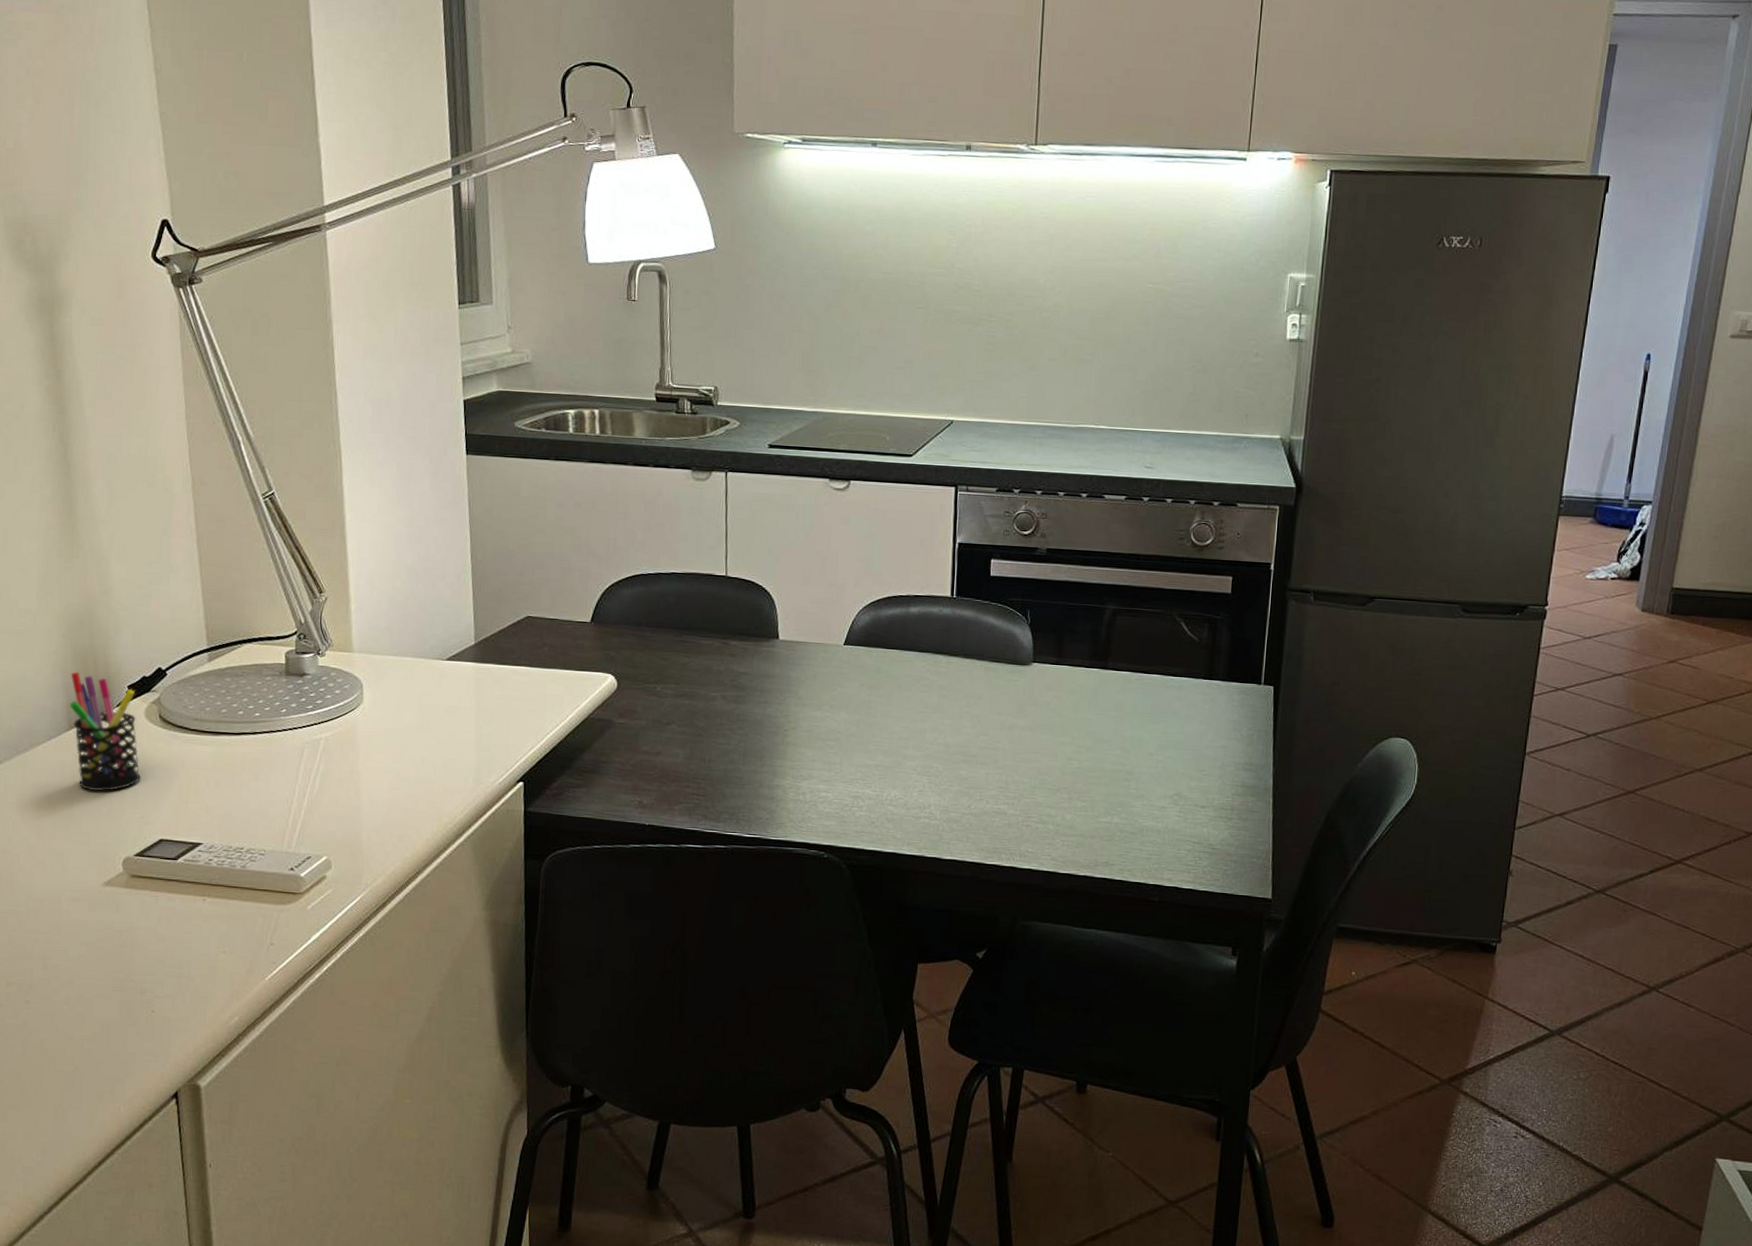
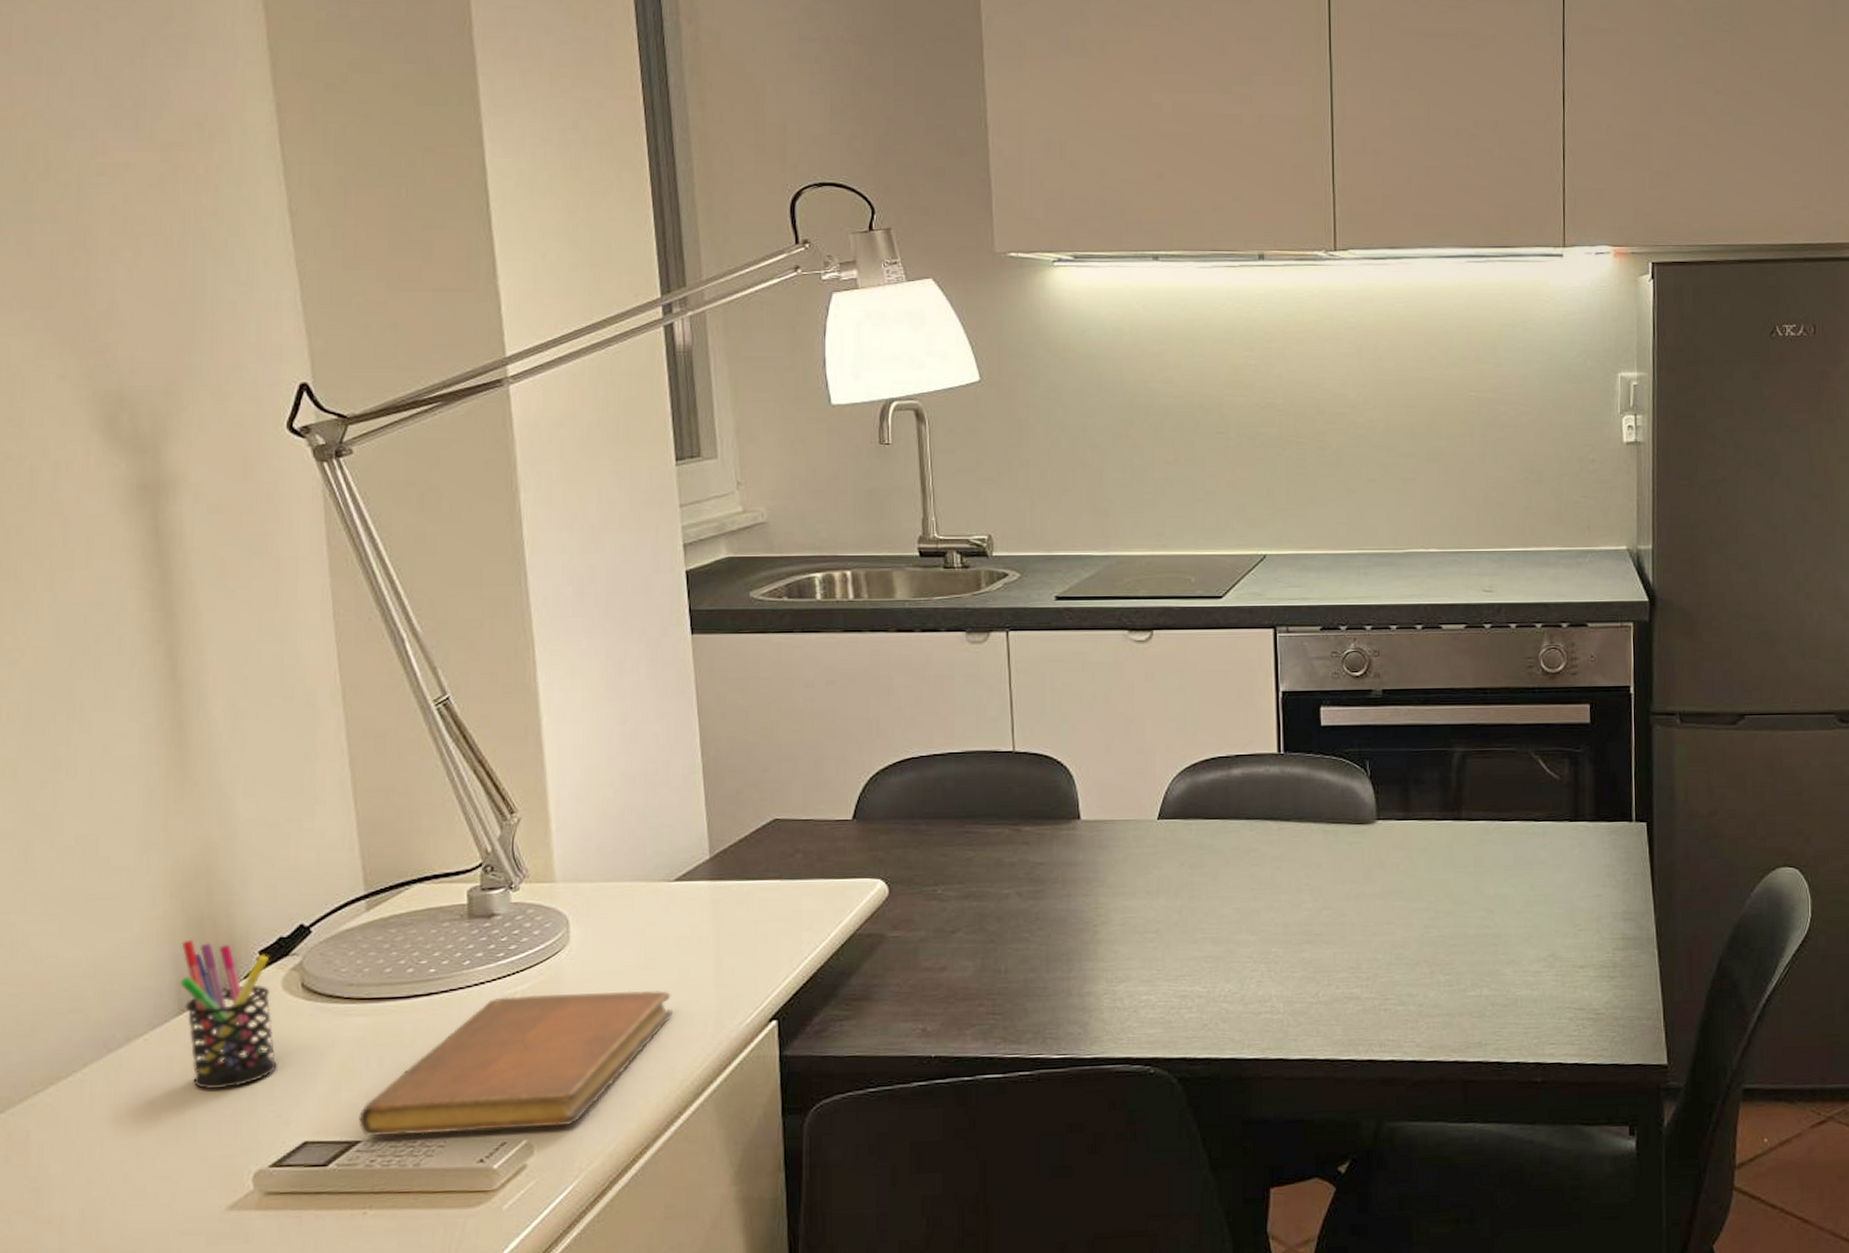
notebook: none [200,741,442,849] -> present [358,990,674,1137]

